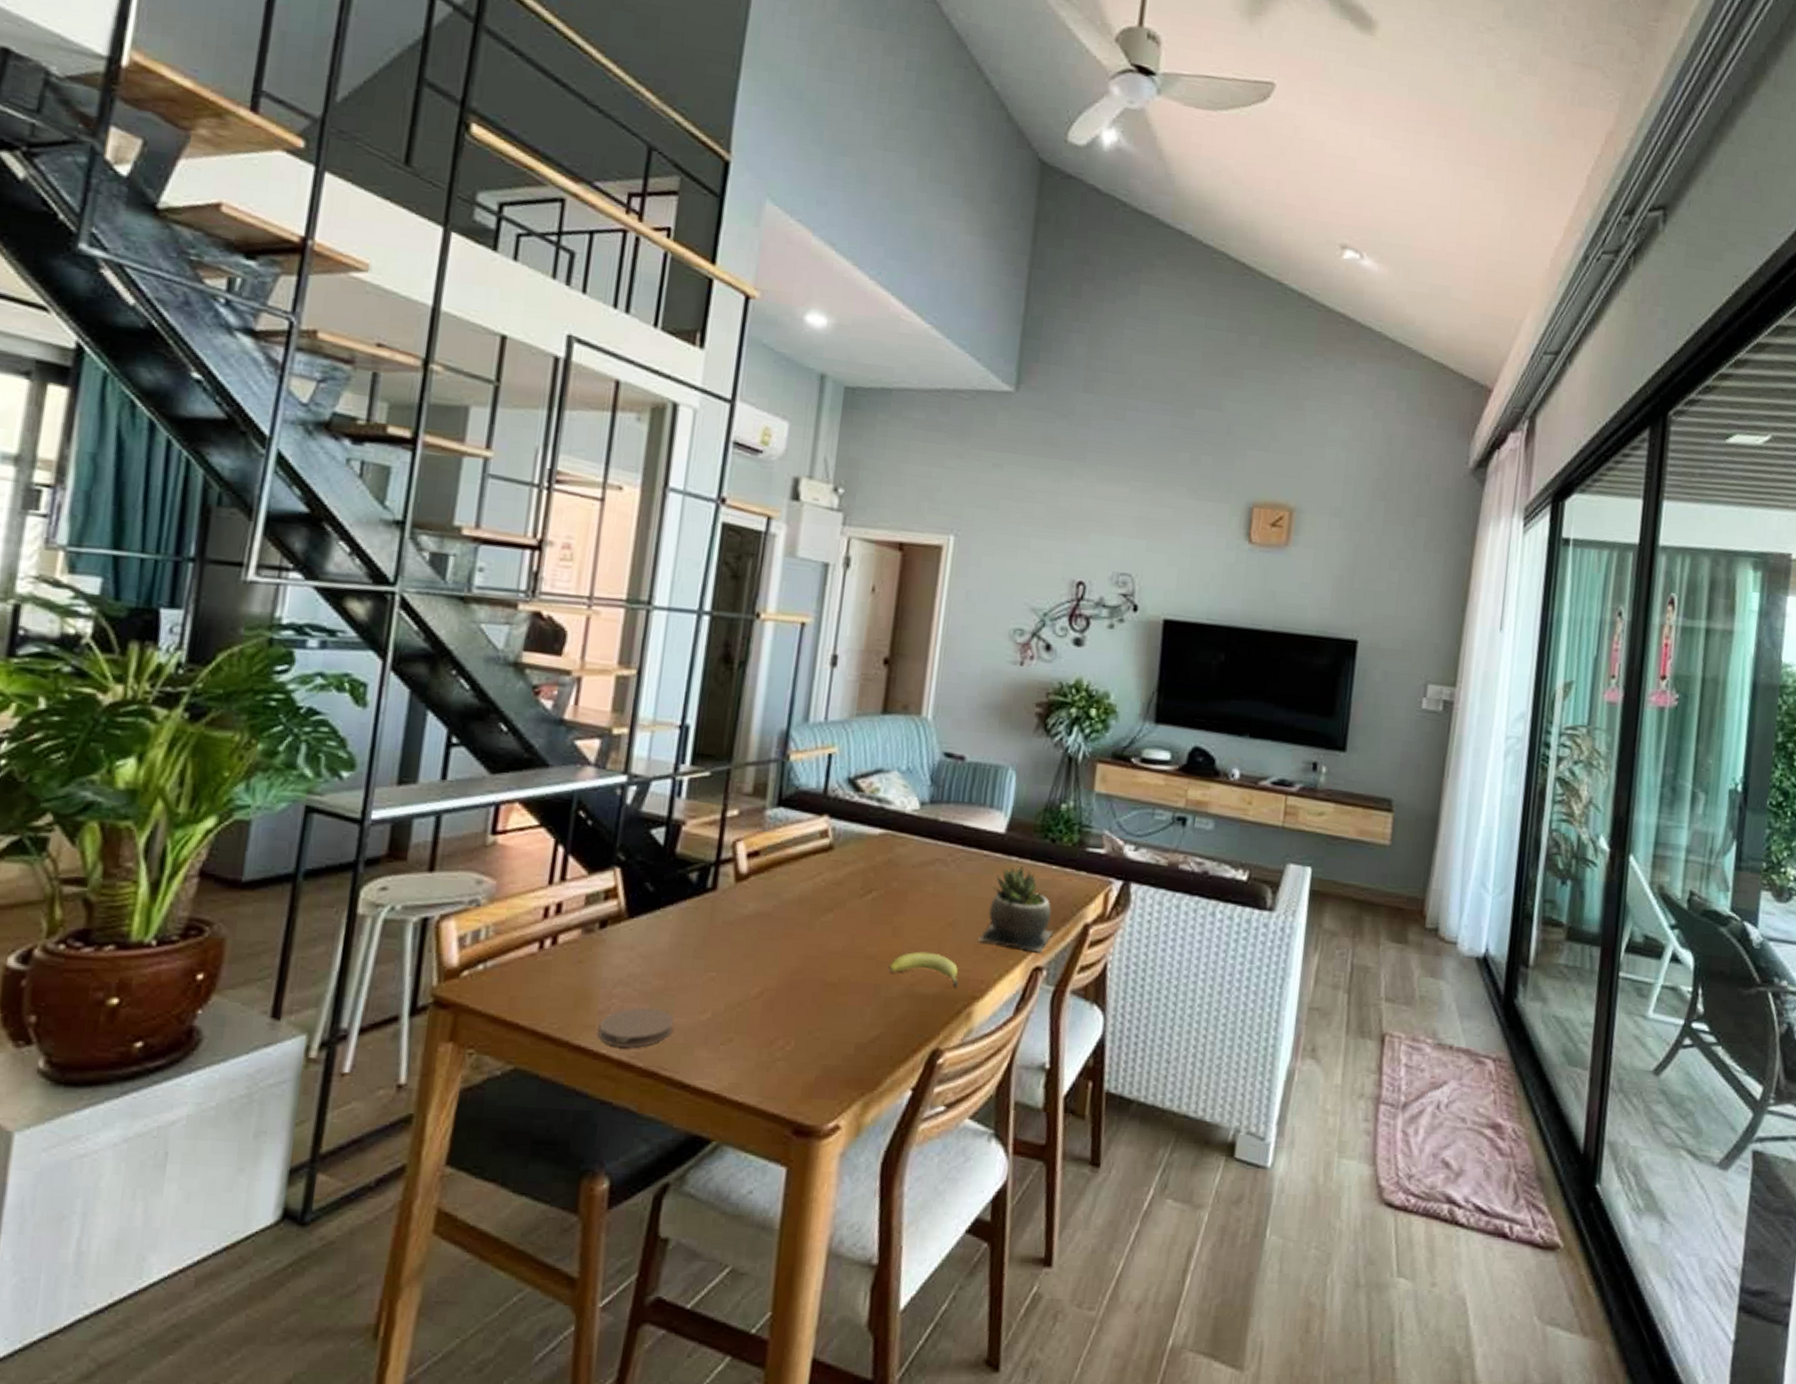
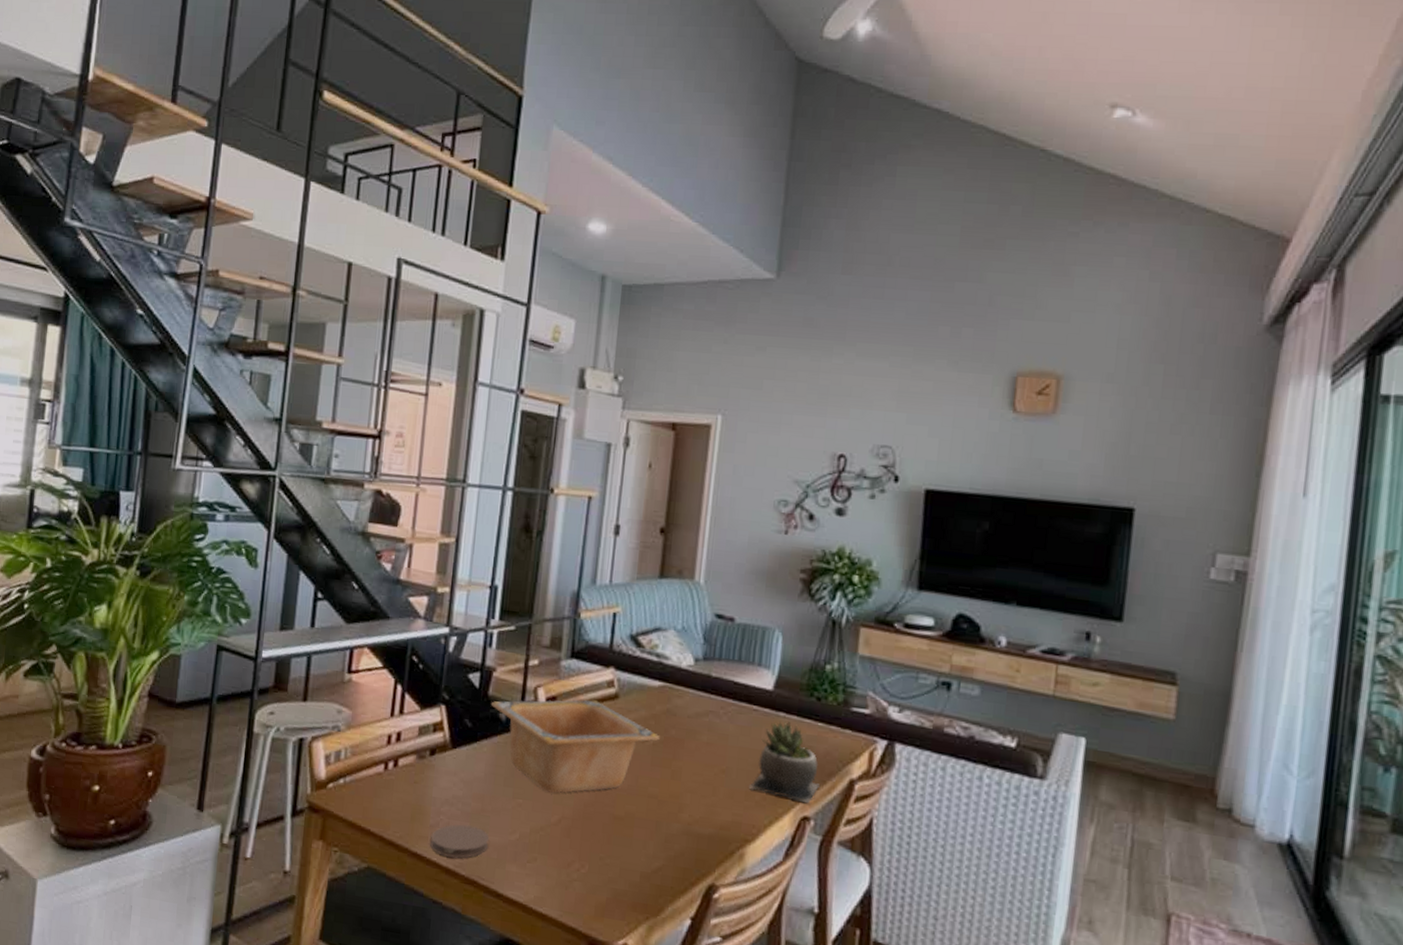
serving bowl: none [678,853,880,962] -> present [490,700,660,793]
fruit: present [889,951,959,988] -> none [669,794,732,830]

